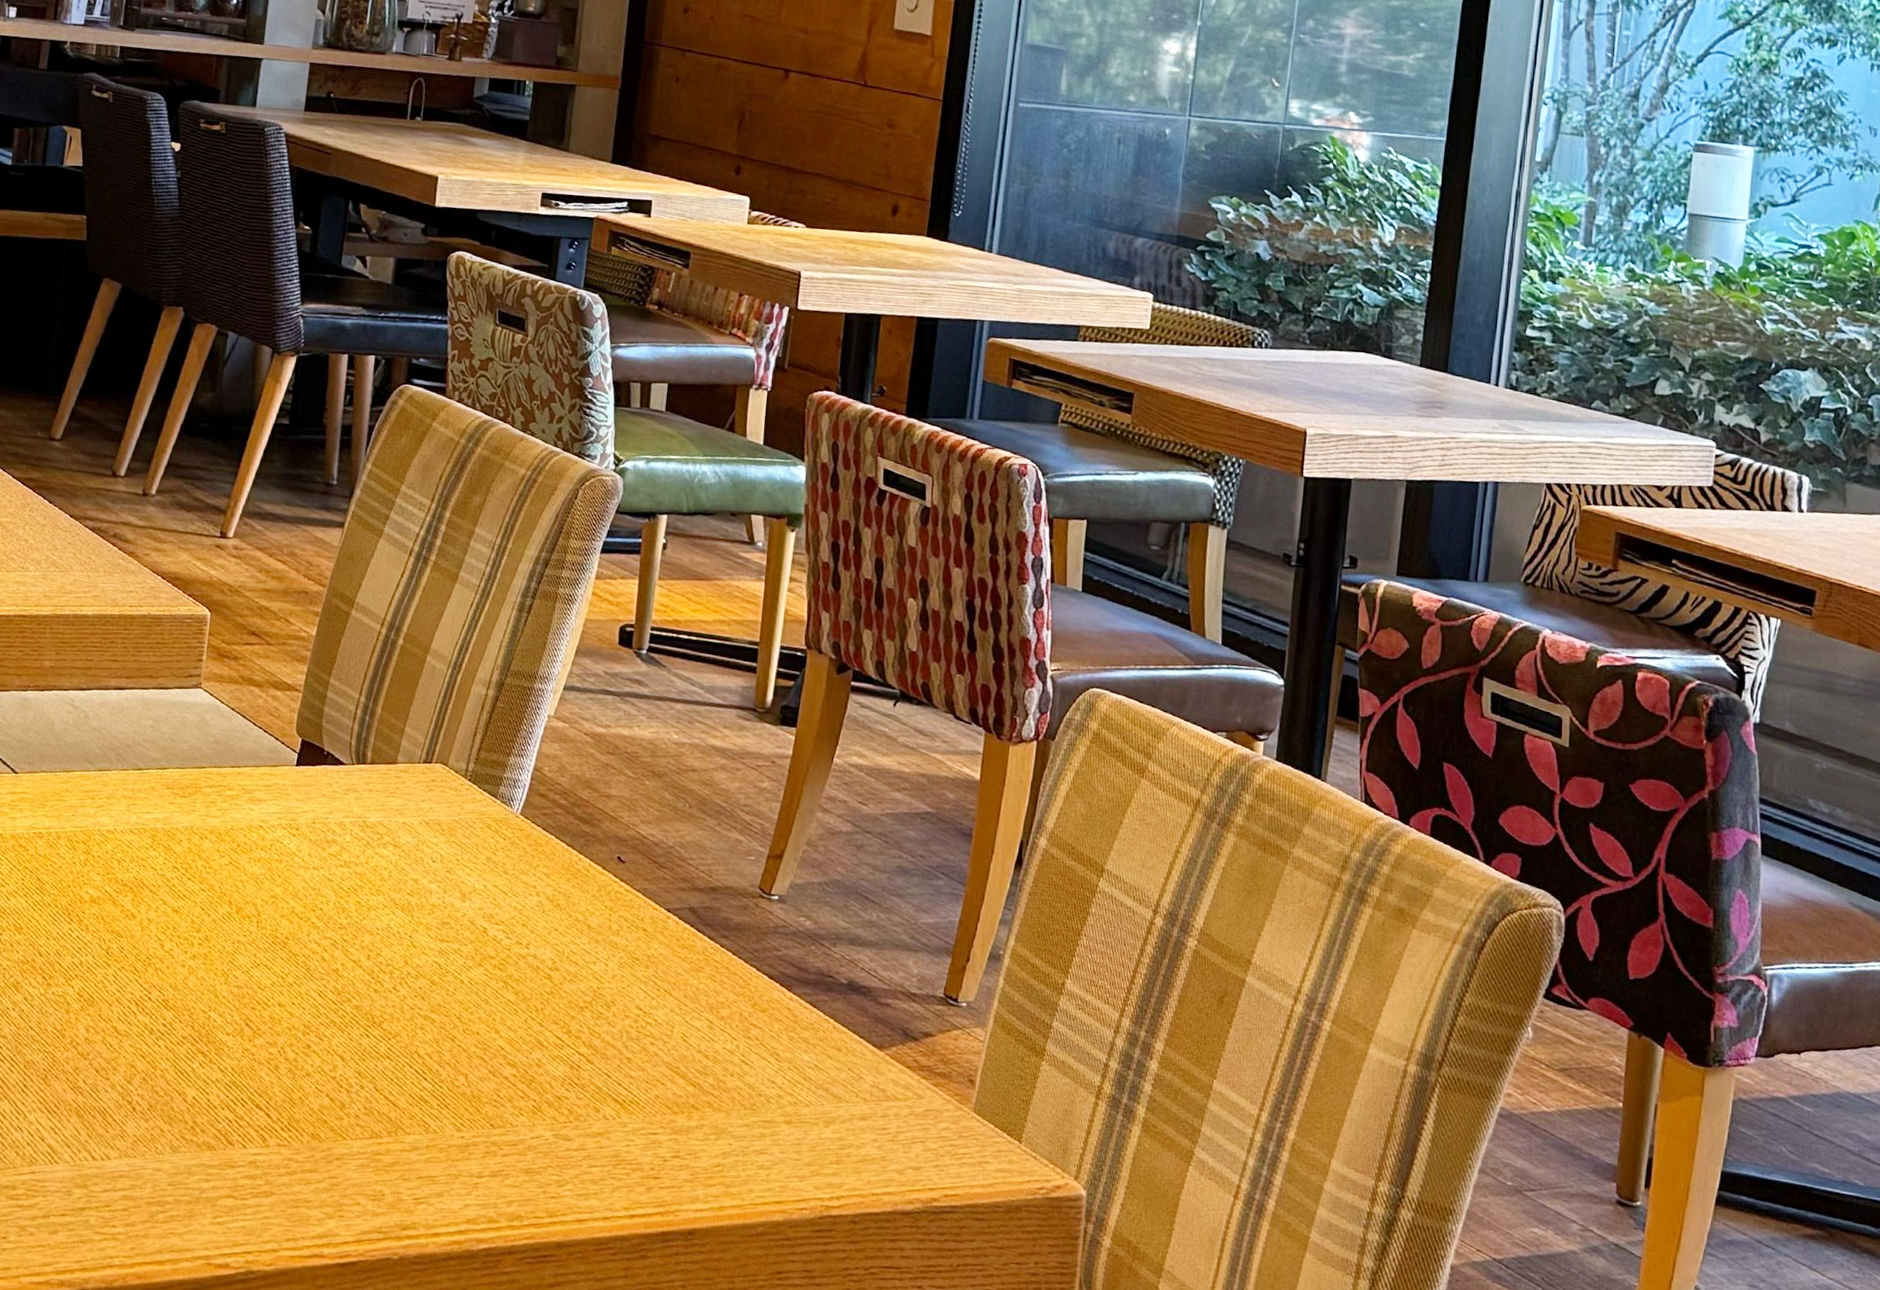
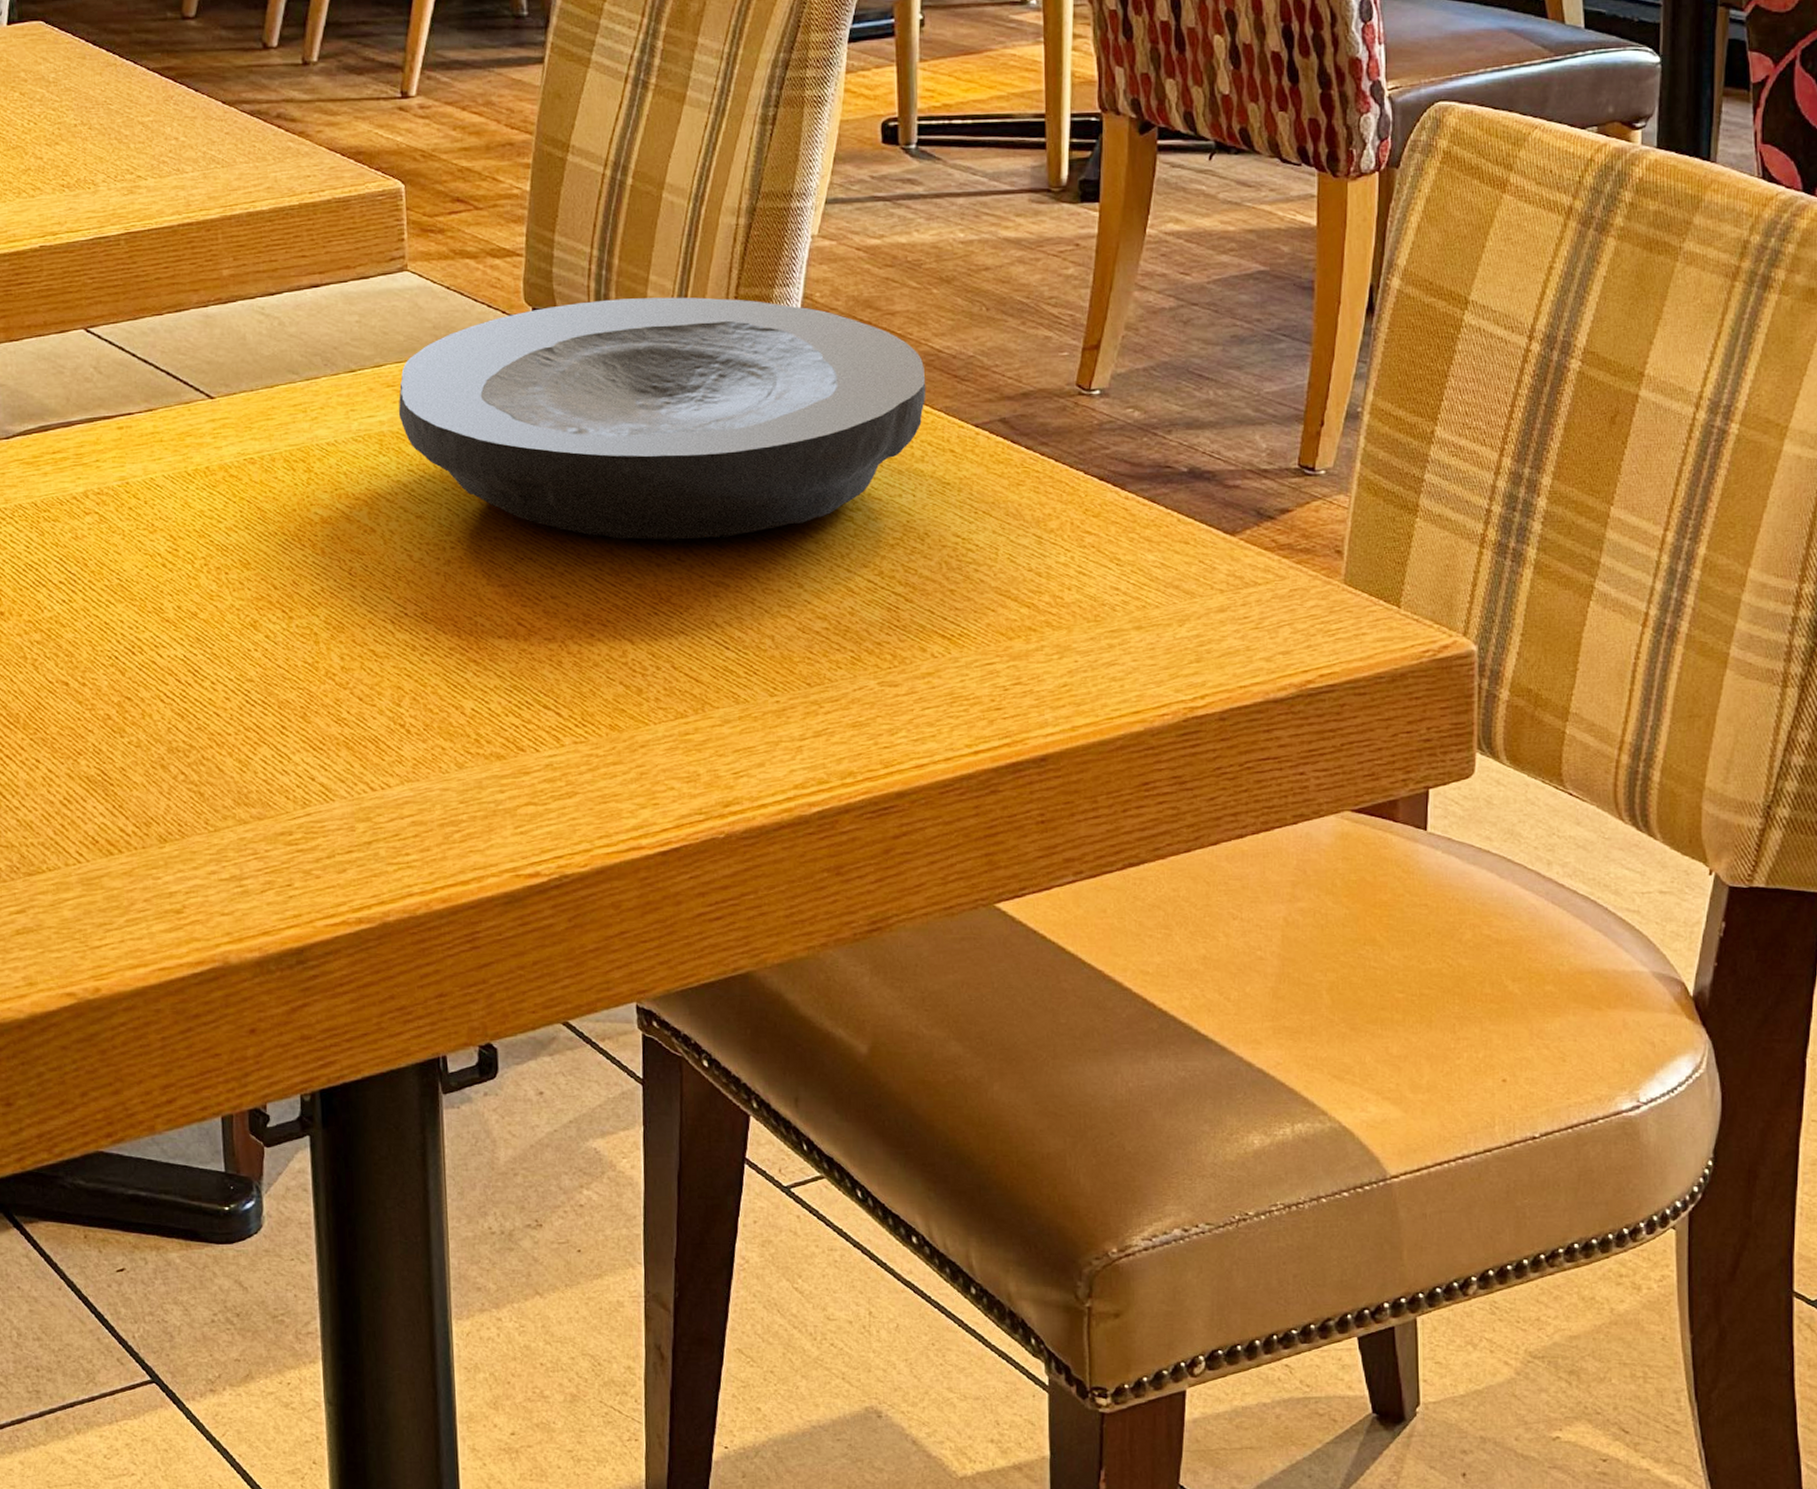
plate: none [172,740,630,976] -> present [398,297,926,540]

